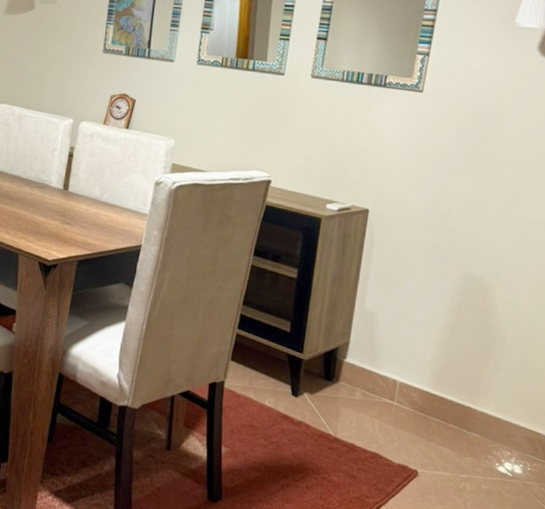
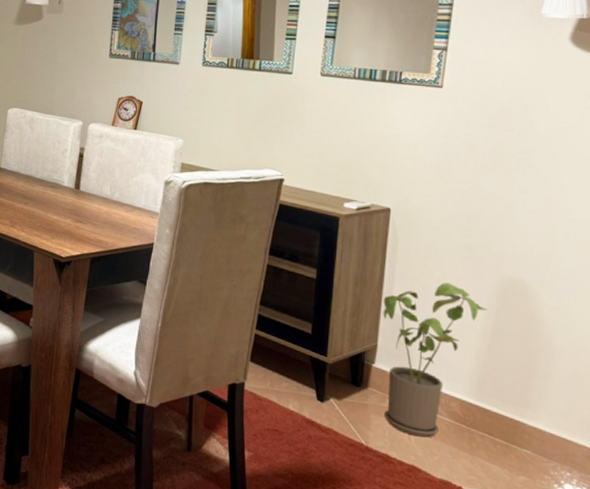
house plant: none [352,280,450,426] -> present [383,282,488,438]

